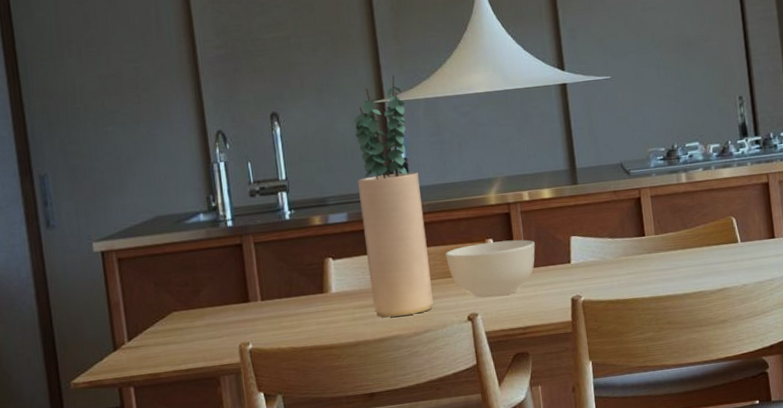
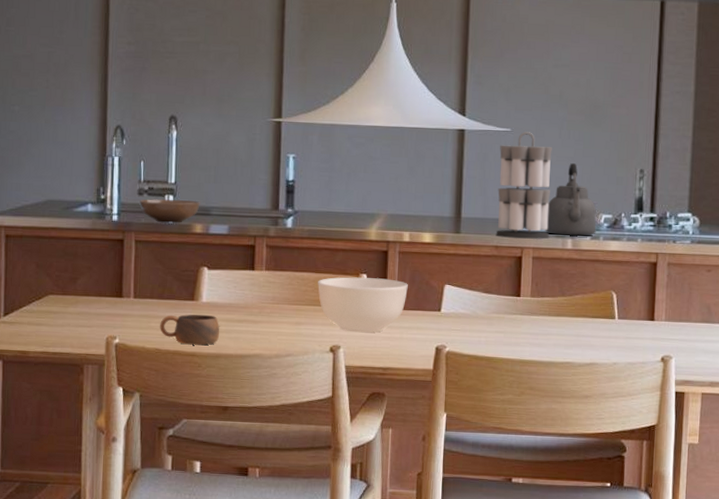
bowl: none [251,193,315,222] -> present [138,199,200,224]
cup: none [292,304,355,339] -> present [160,314,220,346]
vase: present [354,75,434,318] -> none [240,96,304,337]
spice rack: none [602,76,664,182] -> present [495,132,552,240]
kettle: none [657,100,707,171] -> present [545,163,597,236]

